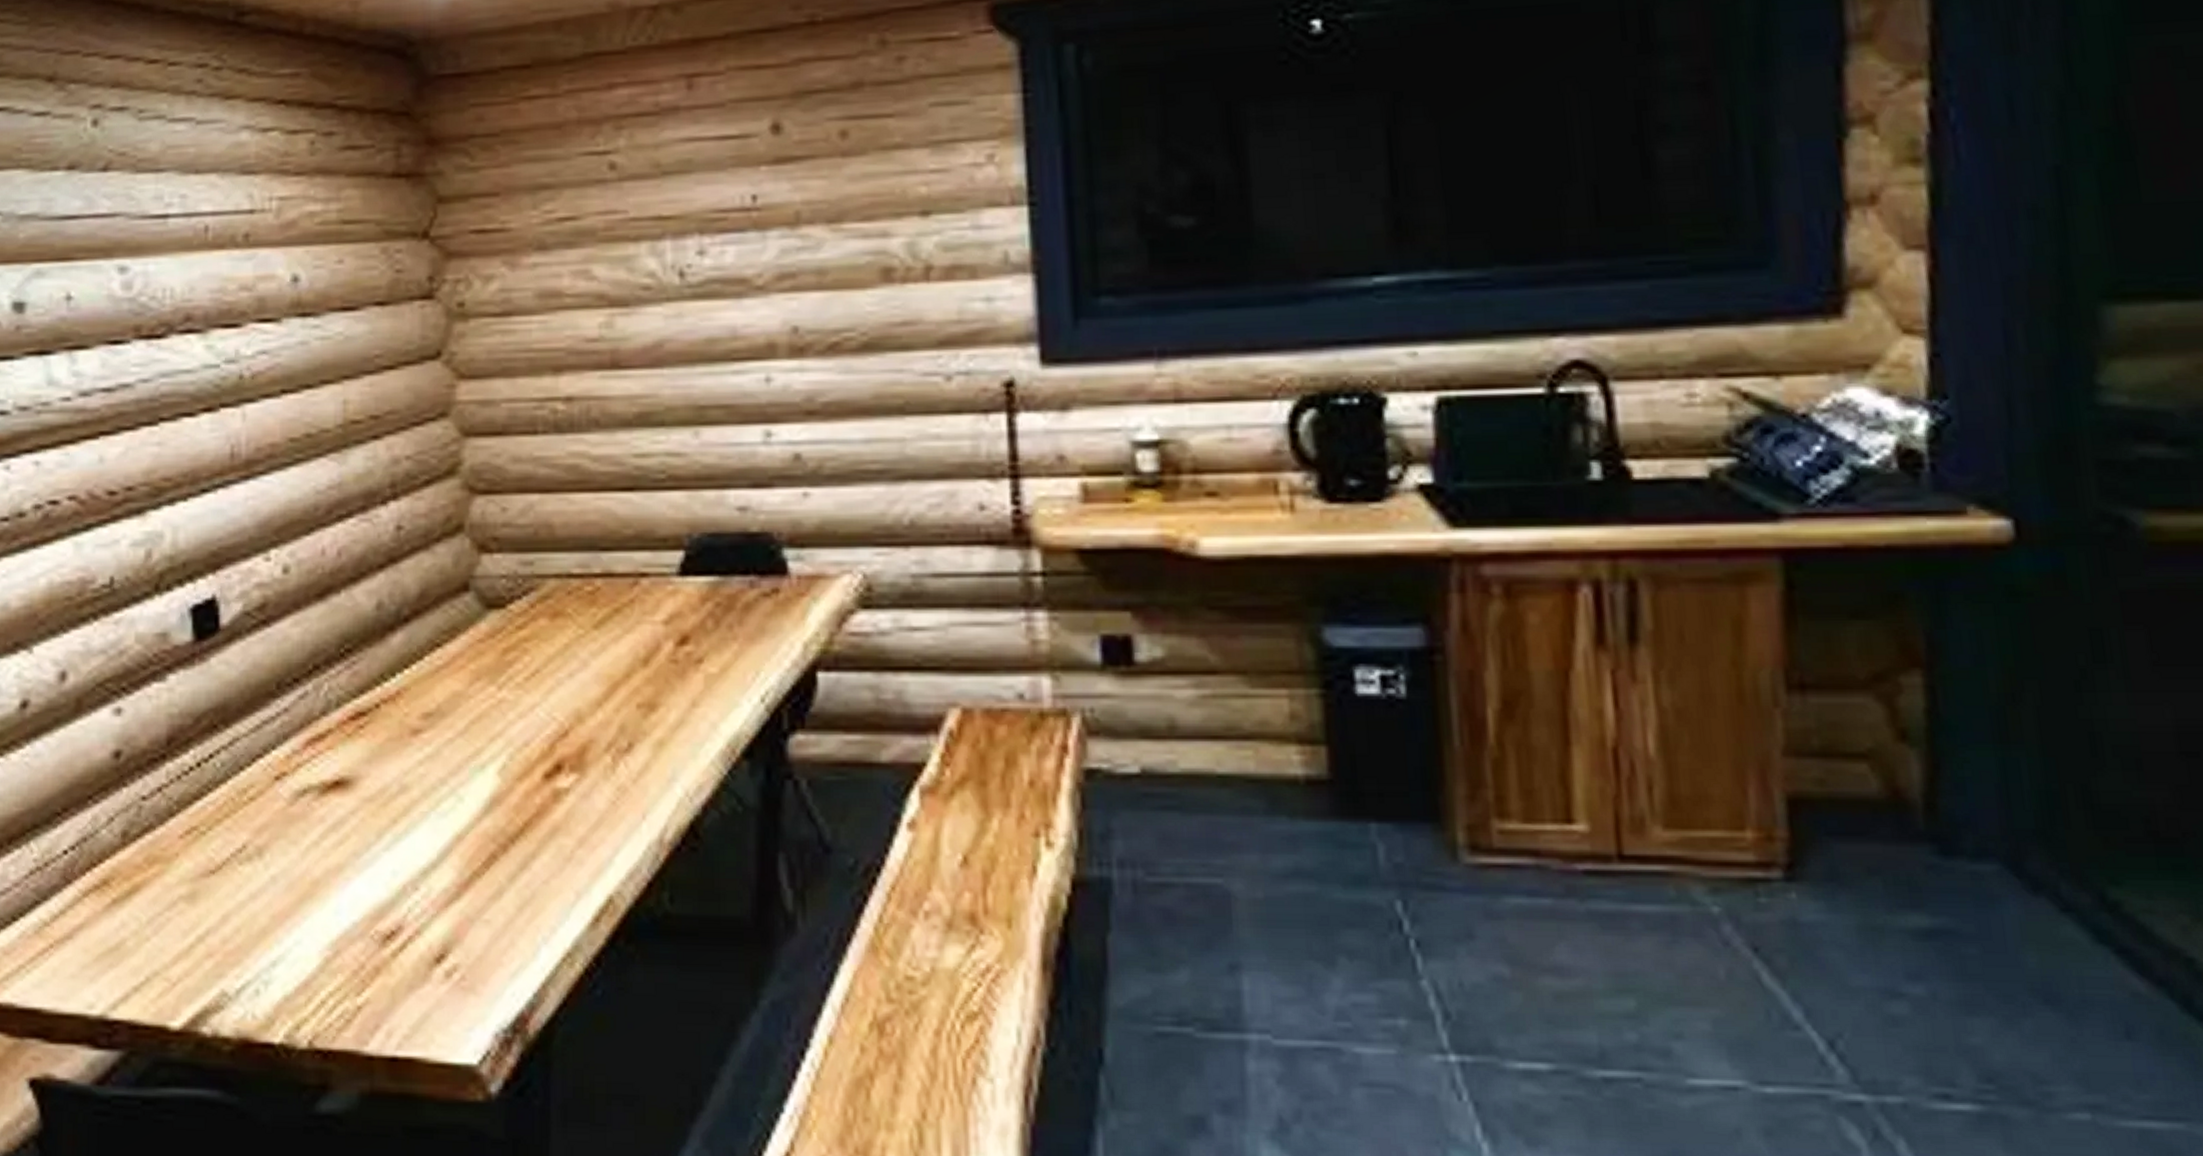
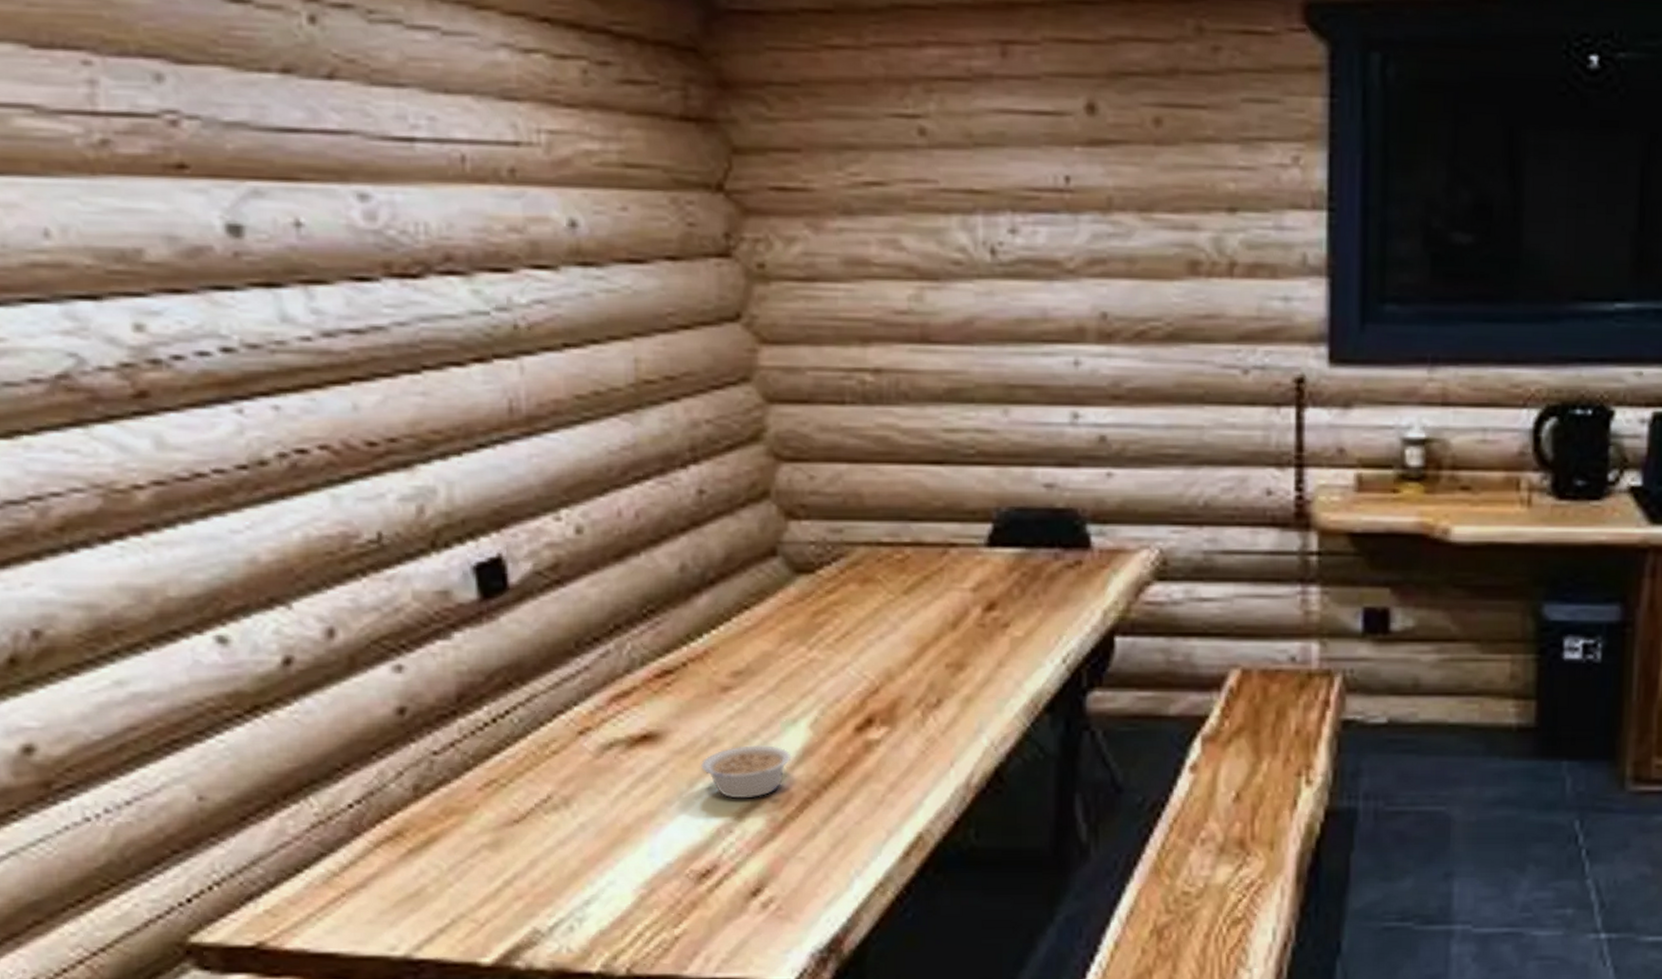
legume: none [388,792,479,852] -> present [700,744,792,799]

